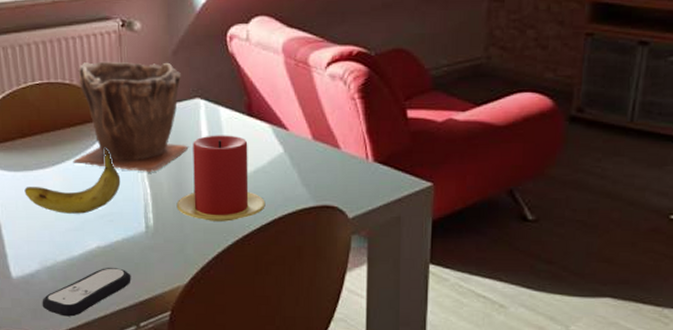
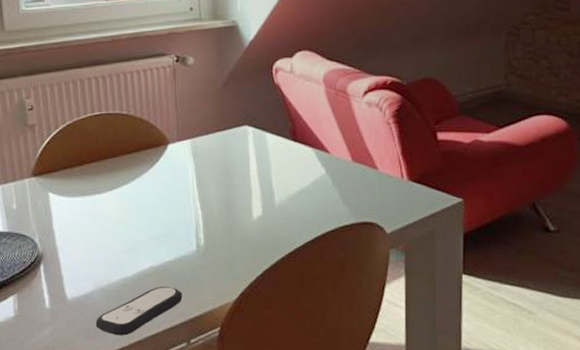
fruit: present [24,147,121,214] -> none [81,172,174,236]
plant pot: present [73,61,188,173] -> none [128,93,237,196]
candle: present [176,135,266,222] -> none [226,158,310,240]

